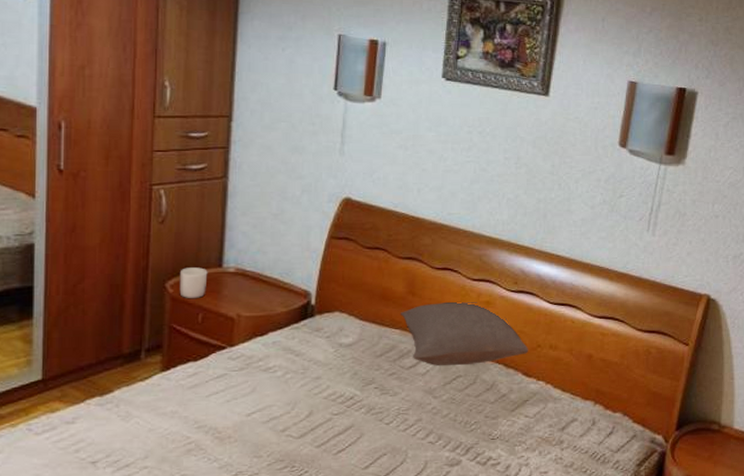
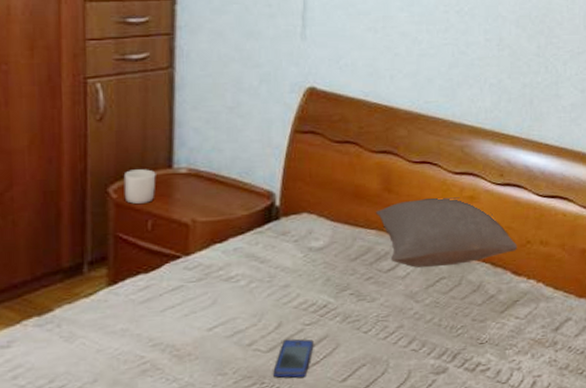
mobile phone: none [303,427,340,464] -> present [273,338,314,379]

